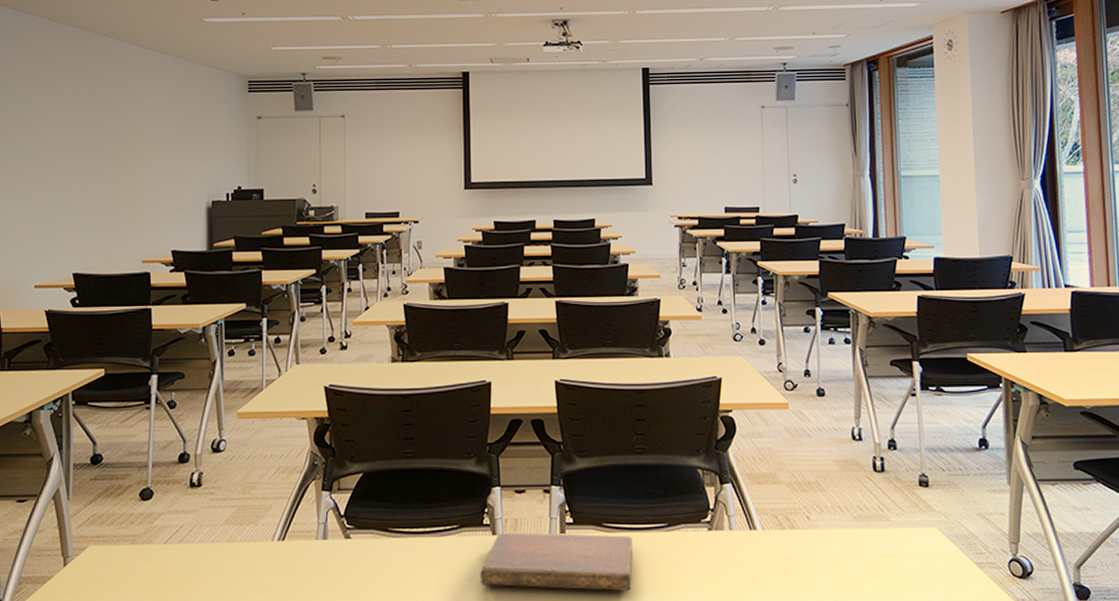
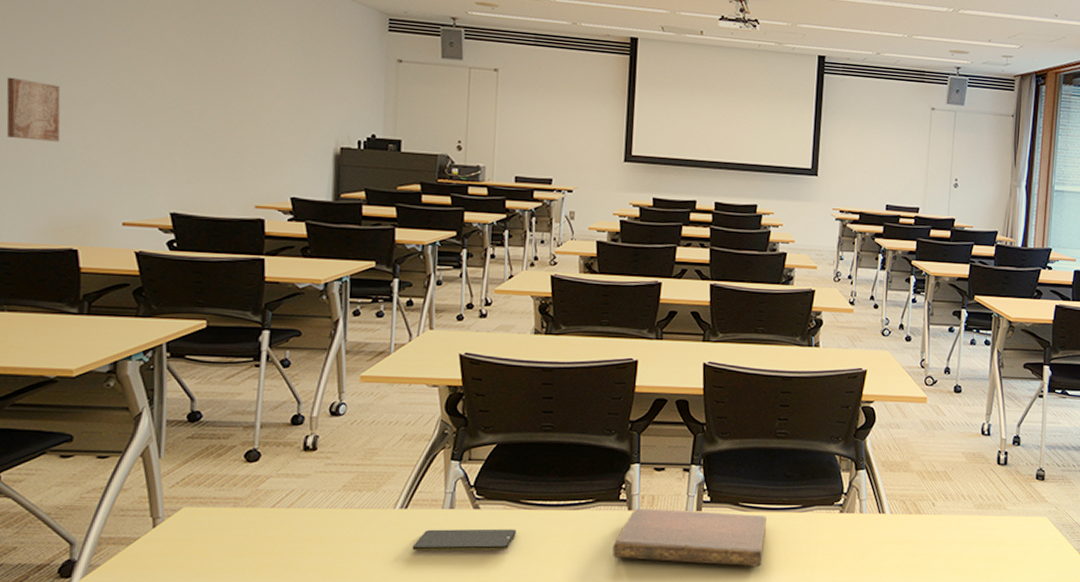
smartphone: none [290,558,386,583] -> present [412,528,517,551]

